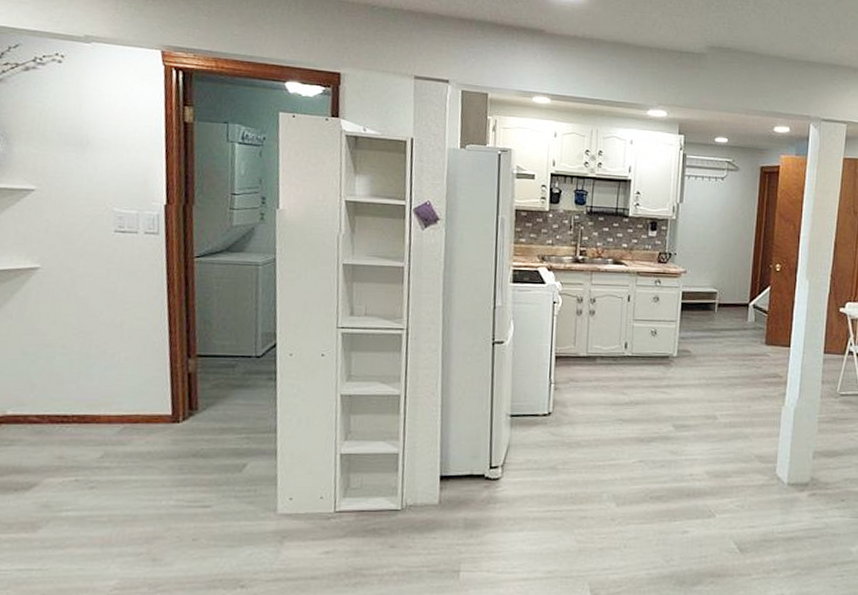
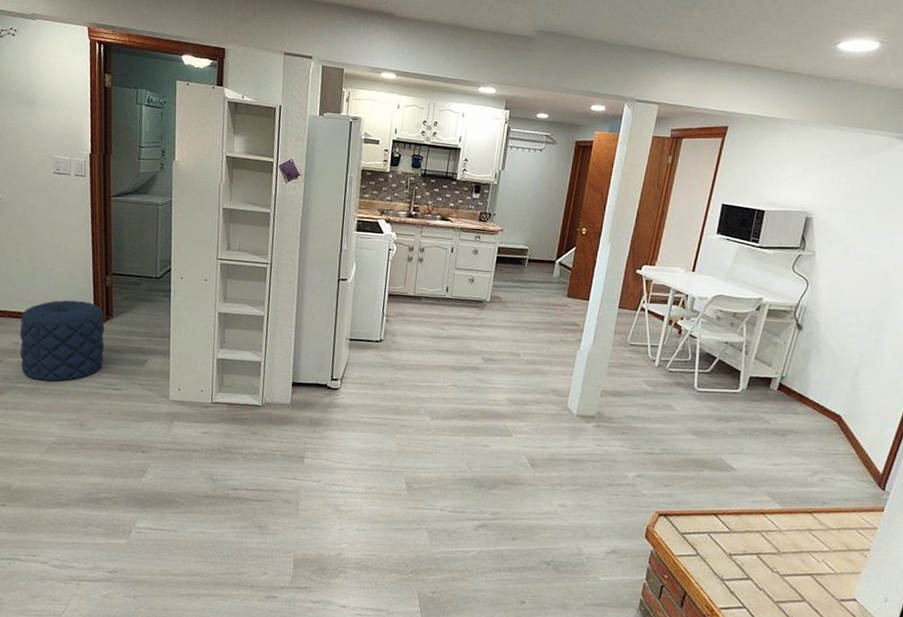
pouf: none [65,394,187,505] -> present [19,300,105,382]

